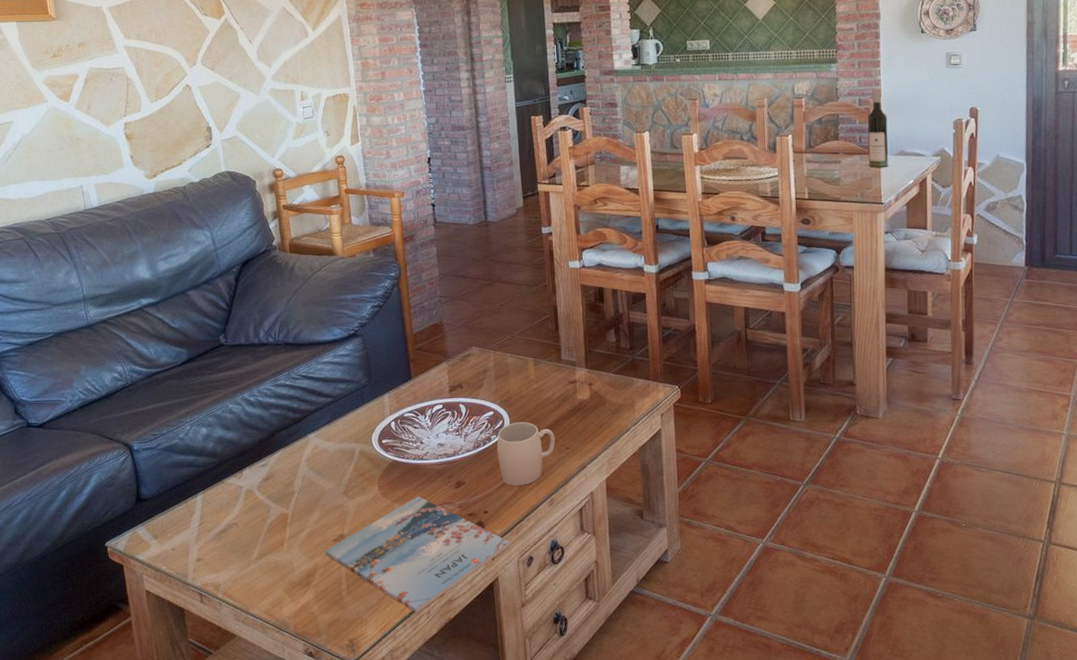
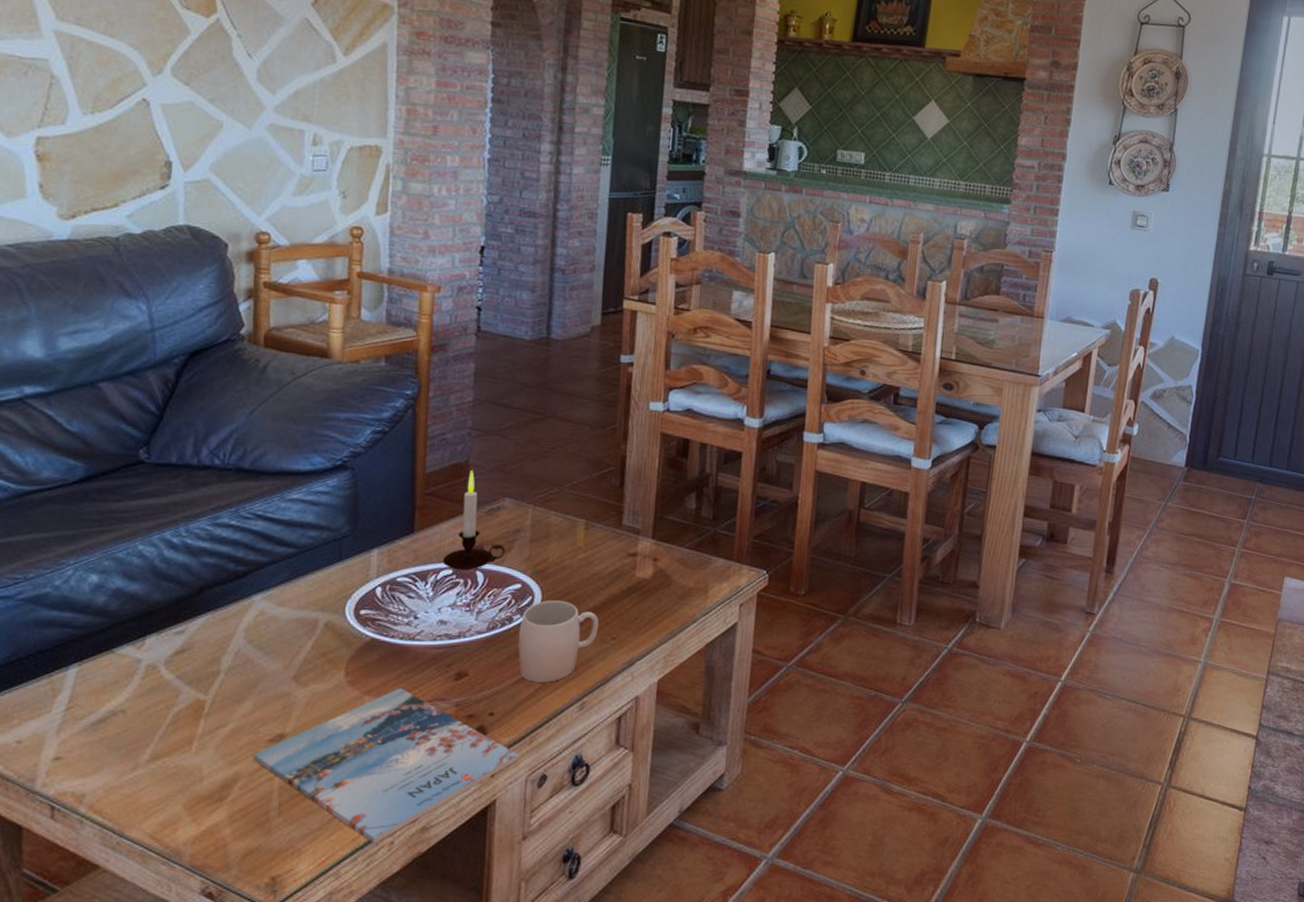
candle: none [435,328,478,405] -> present [443,470,506,571]
bottle: present [867,87,889,169] -> none [1029,238,1058,335]

